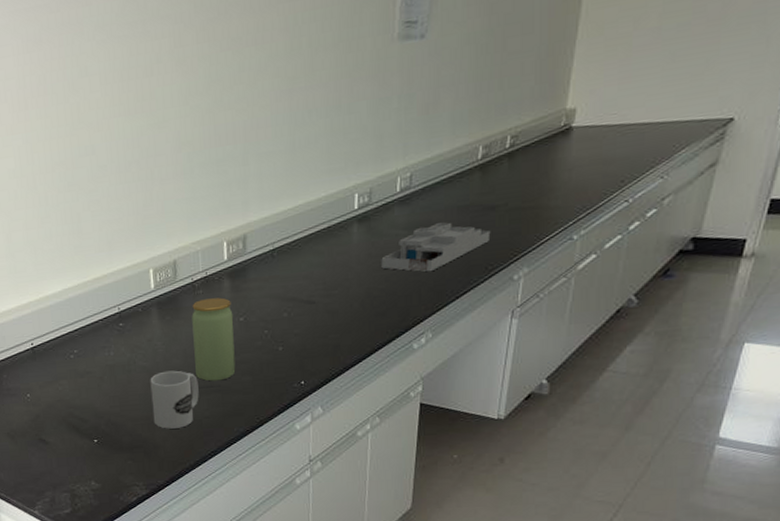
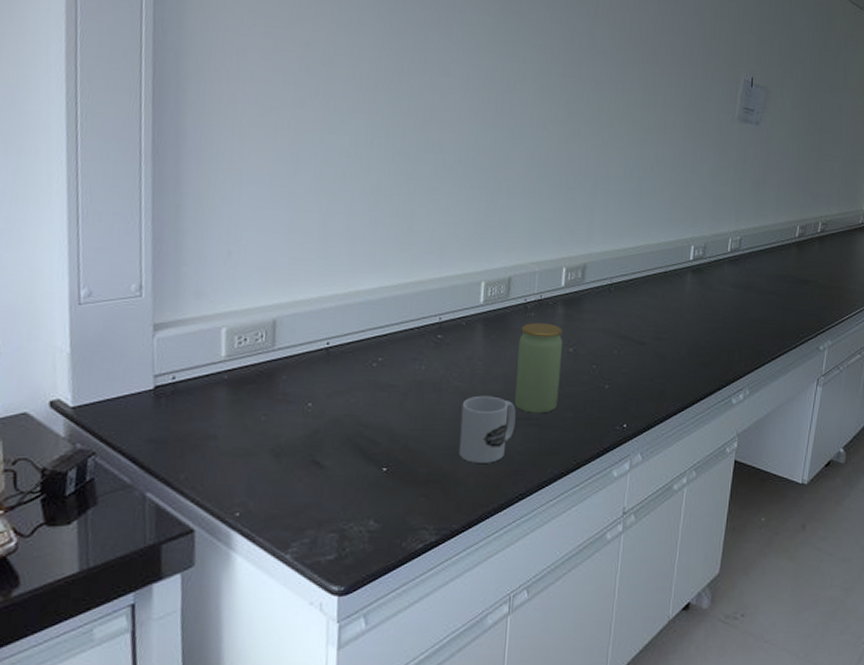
desk organizer: present [381,222,491,272] -> none [709,287,803,331]

